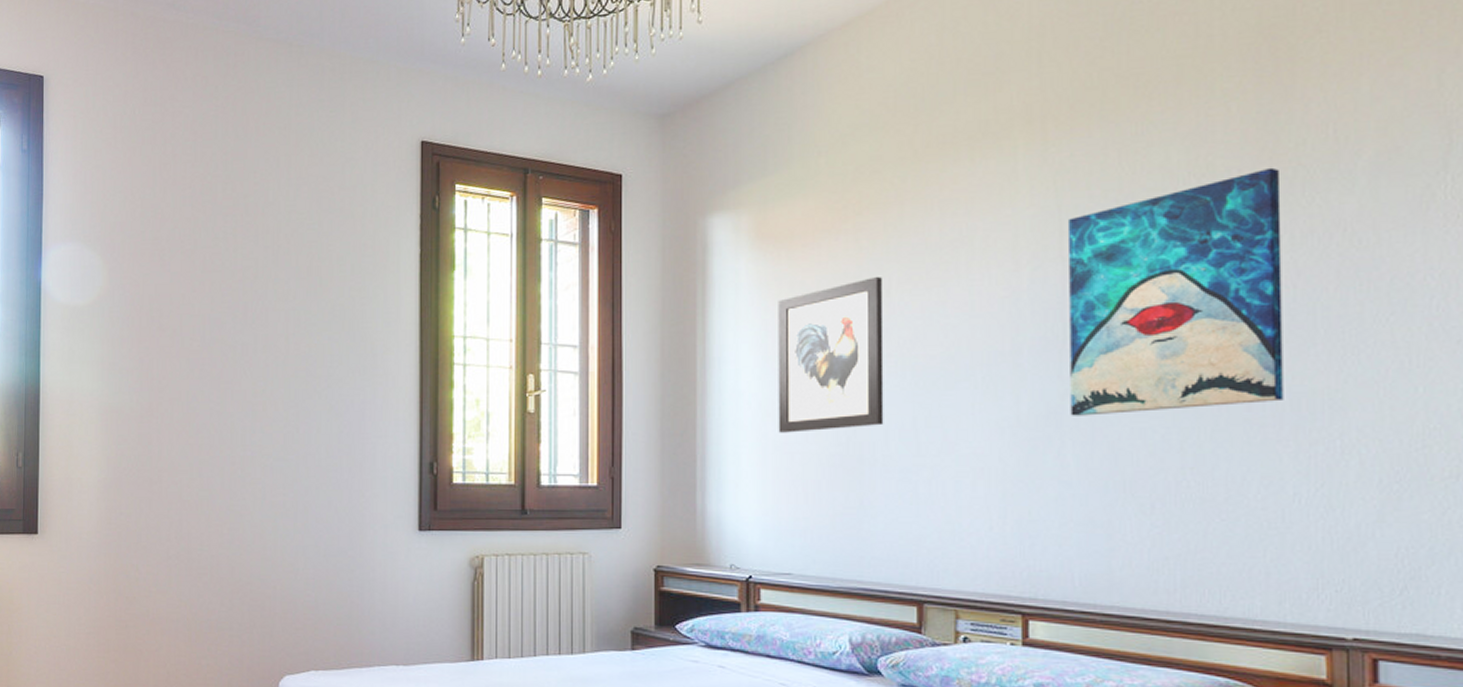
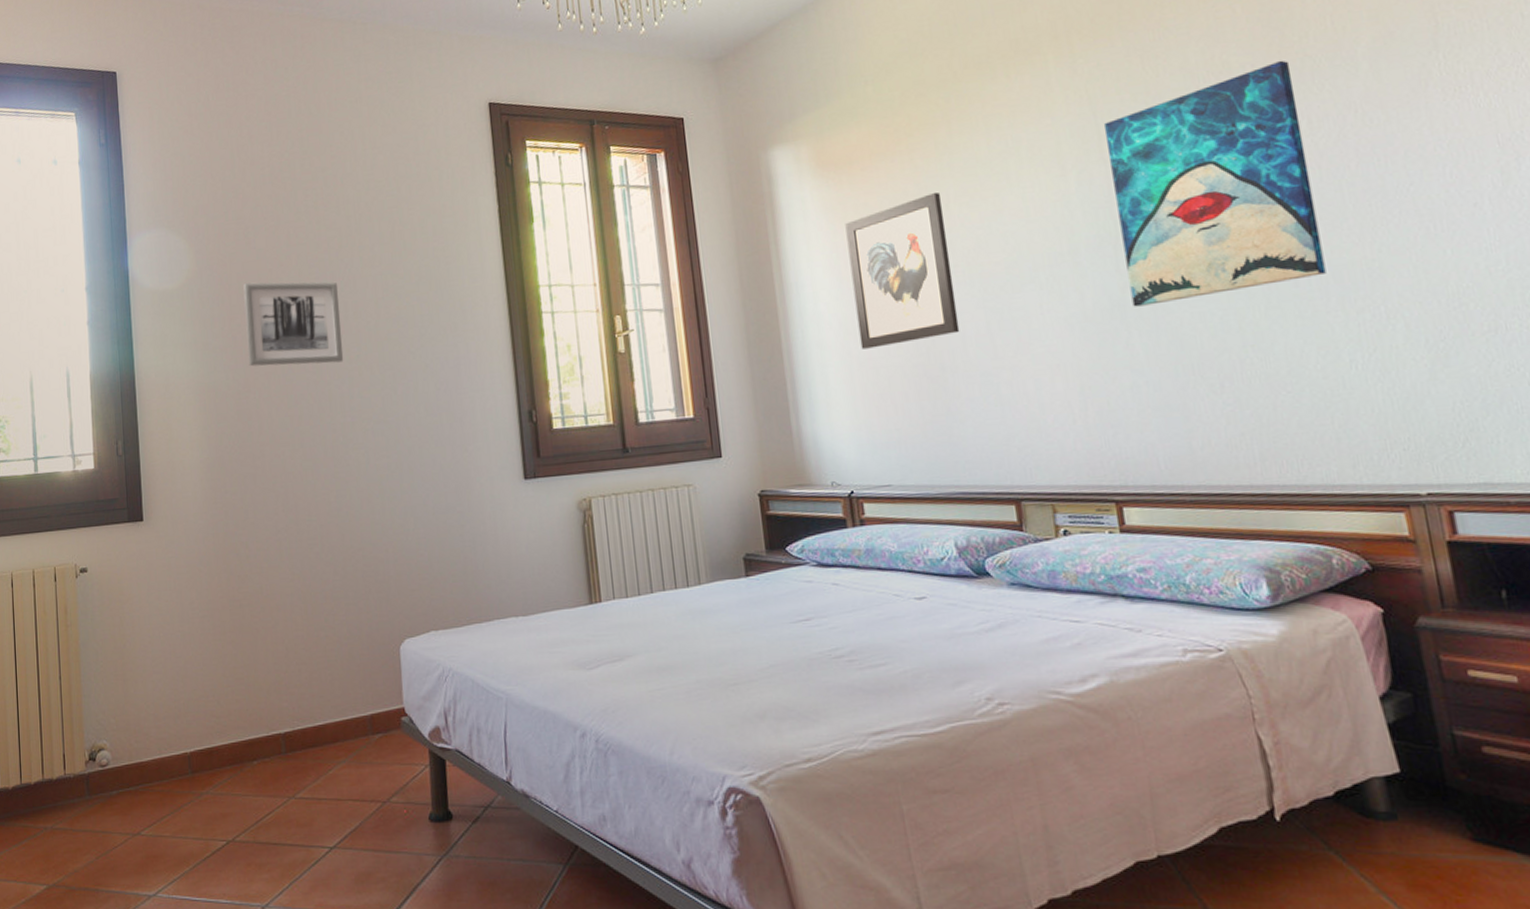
wall art: none [154,306,250,395] -> present [243,282,344,367]

